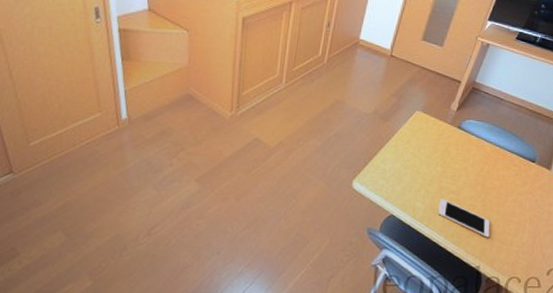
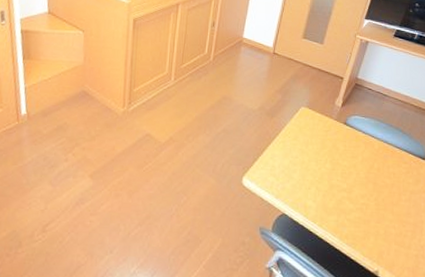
cell phone: present [437,199,490,238] -> none [330,197,386,240]

